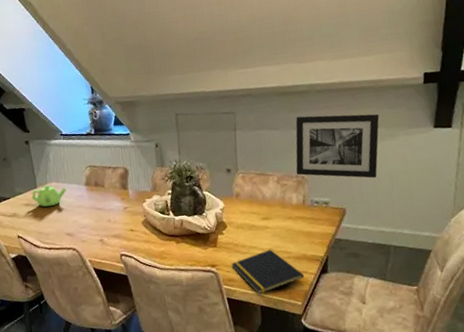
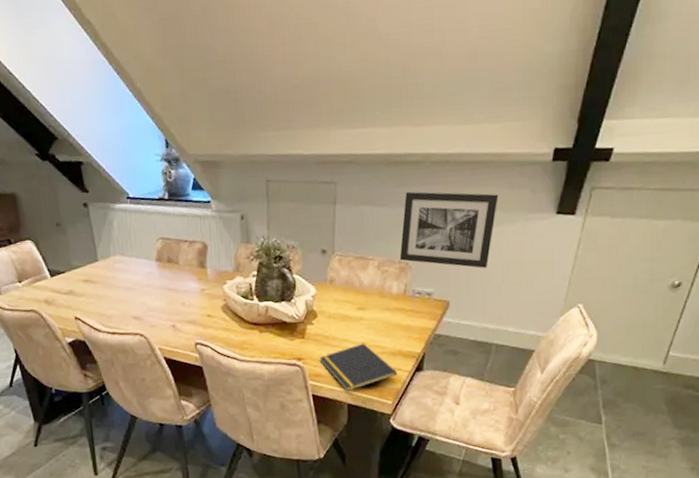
teapot: present [31,184,67,207] -> none [91,258,134,284]

